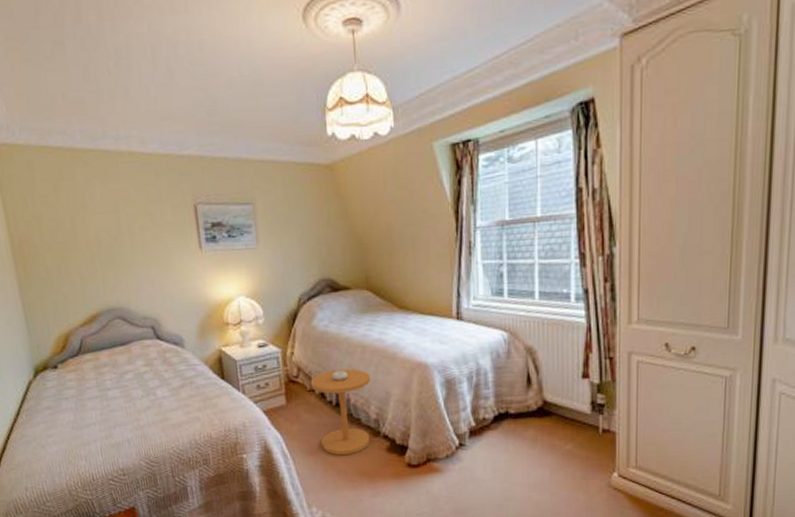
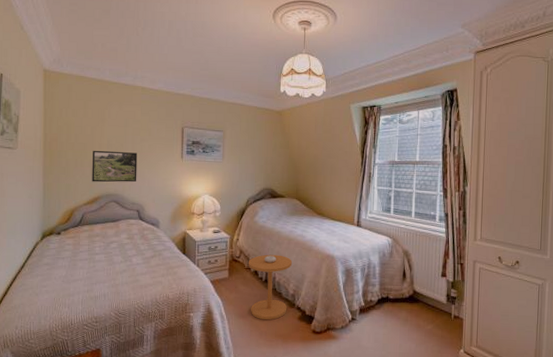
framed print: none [77,247,145,295] -> present [92,150,138,183]

